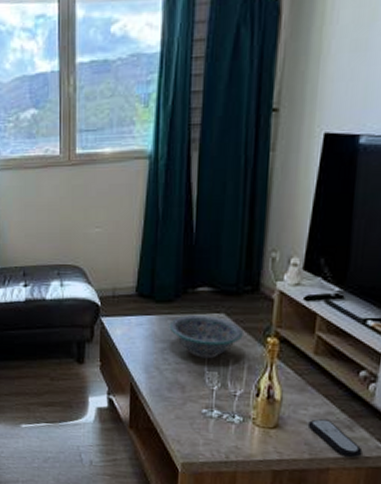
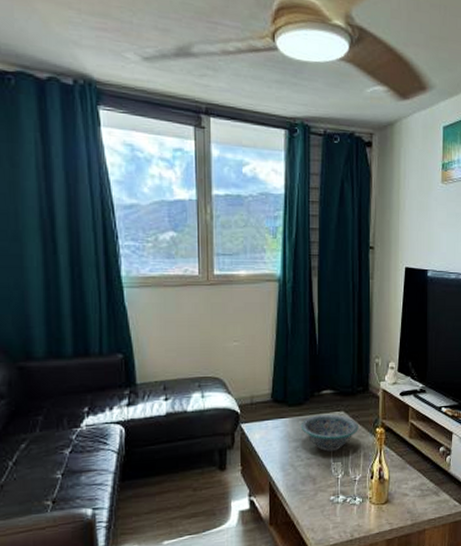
remote control: present [307,419,363,458] -> none [408,489,446,518]

